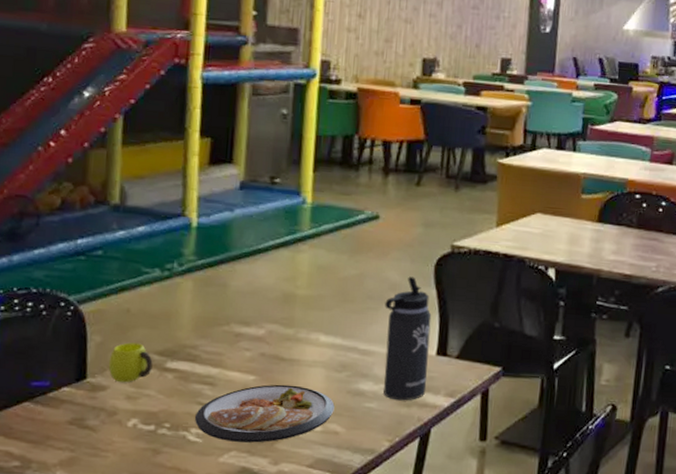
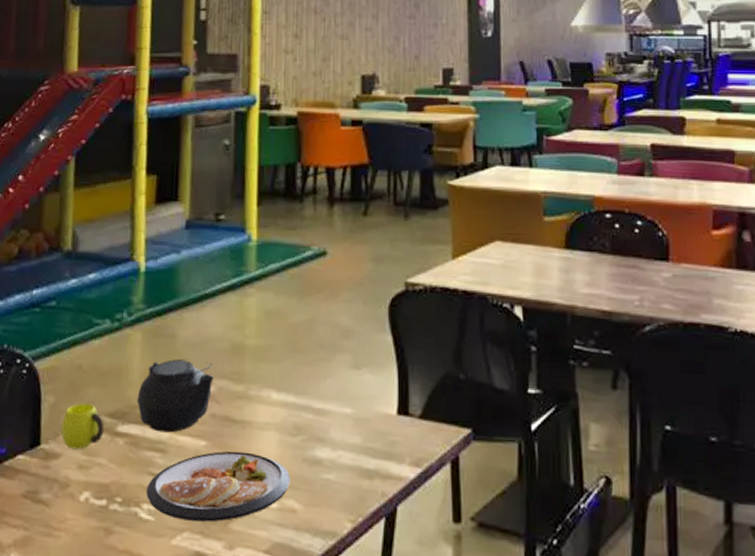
teapot: none [187,305,264,369] -> present [137,358,214,433]
thermos bottle: present [383,276,432,401] -> none [338,320,389,472]

